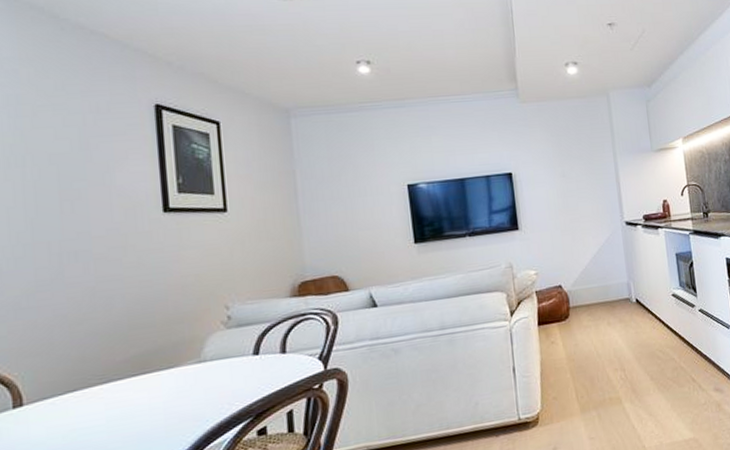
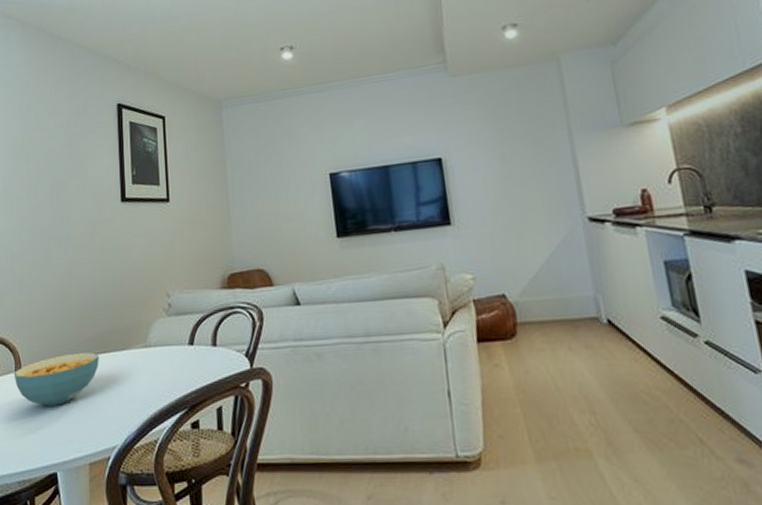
cereal bowl: none [11,375,138,441] -> present [14,352,99,406]

